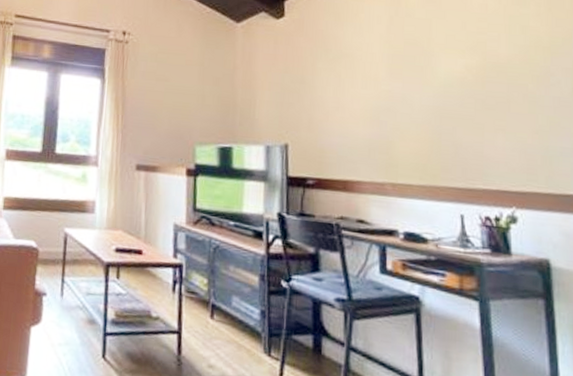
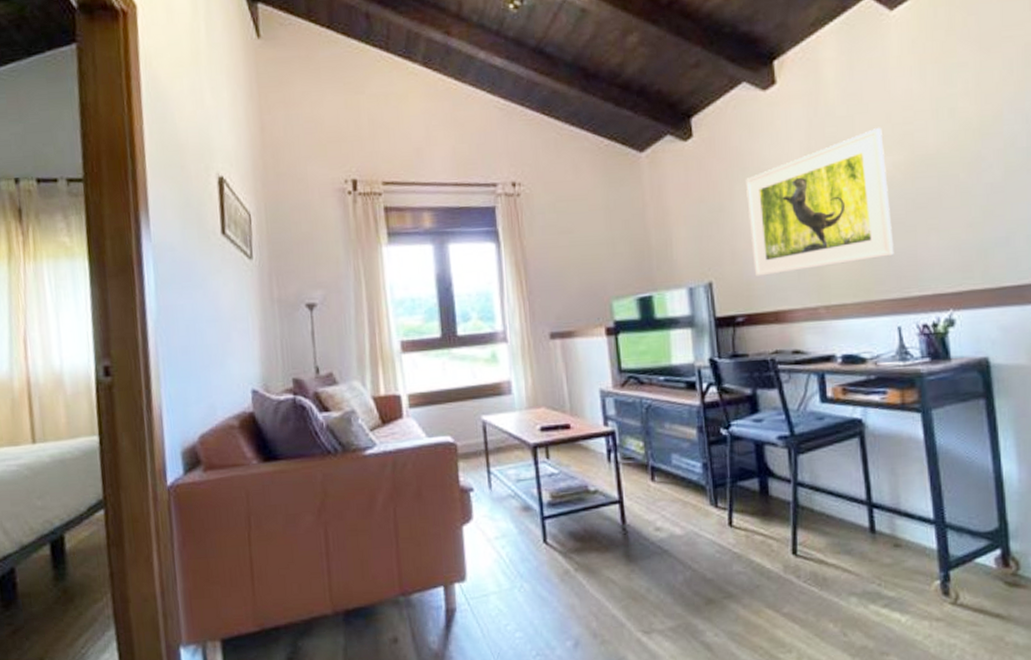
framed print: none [327,32,462,149] -> present [746,127,894,276]

